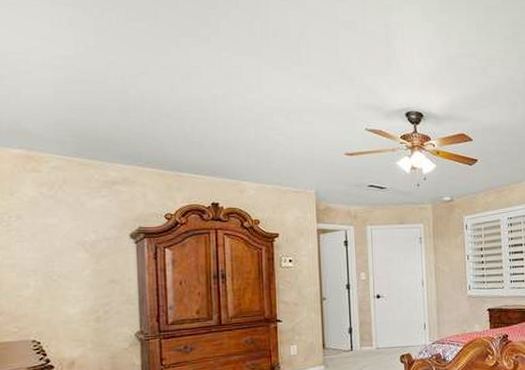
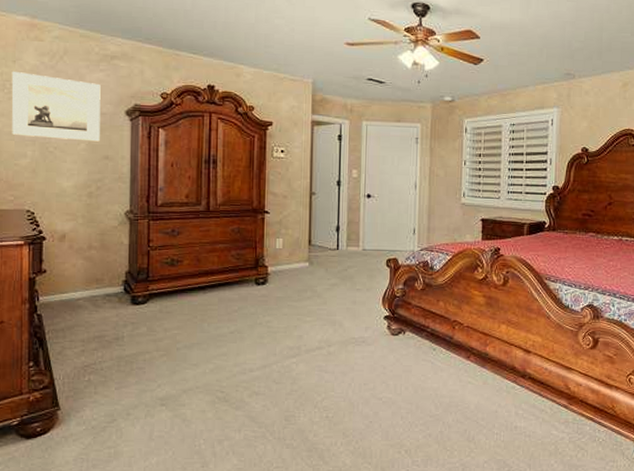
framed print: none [9,203,105,268] -> present [11,71,101,142]

